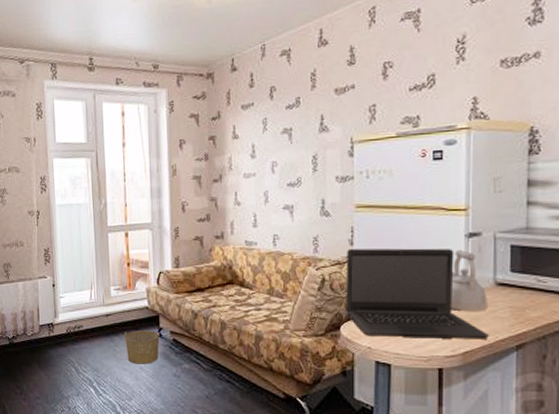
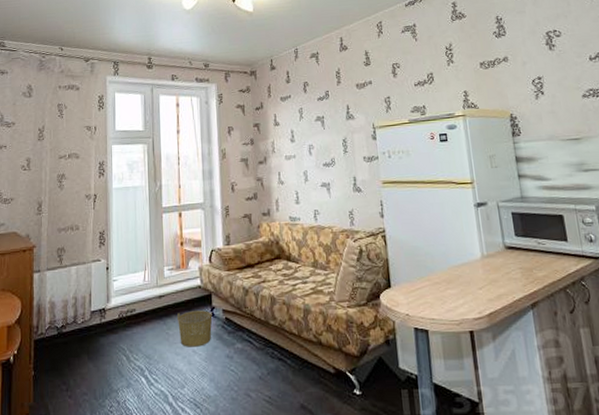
laptop: present [346,248,489,339] -> none [379,217,507,303]
kettle: present [450,249,489,312] -> none [468,217,503,275]

